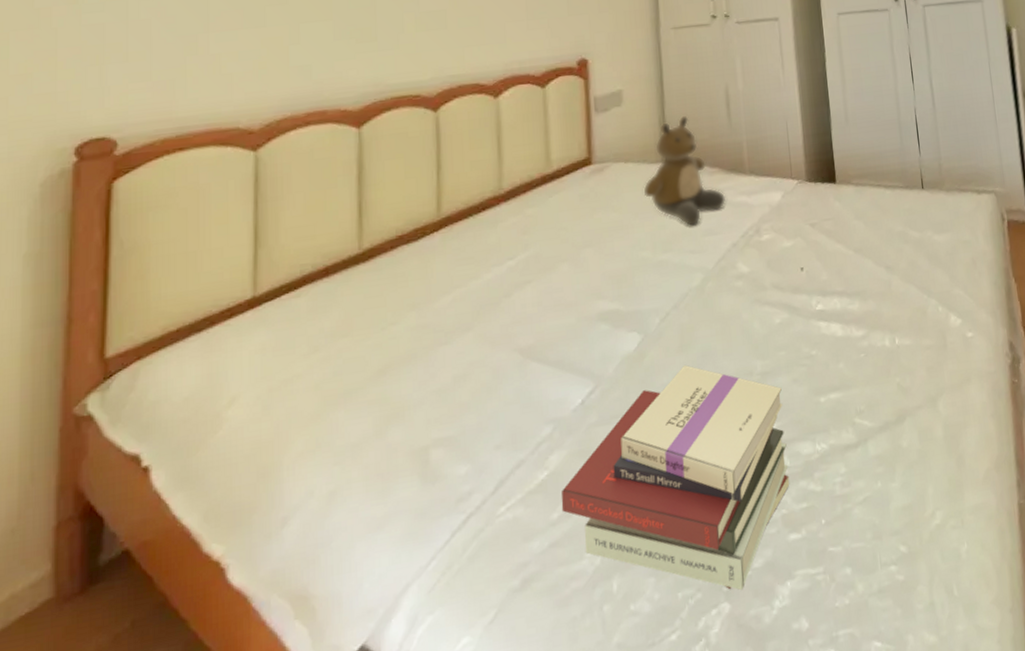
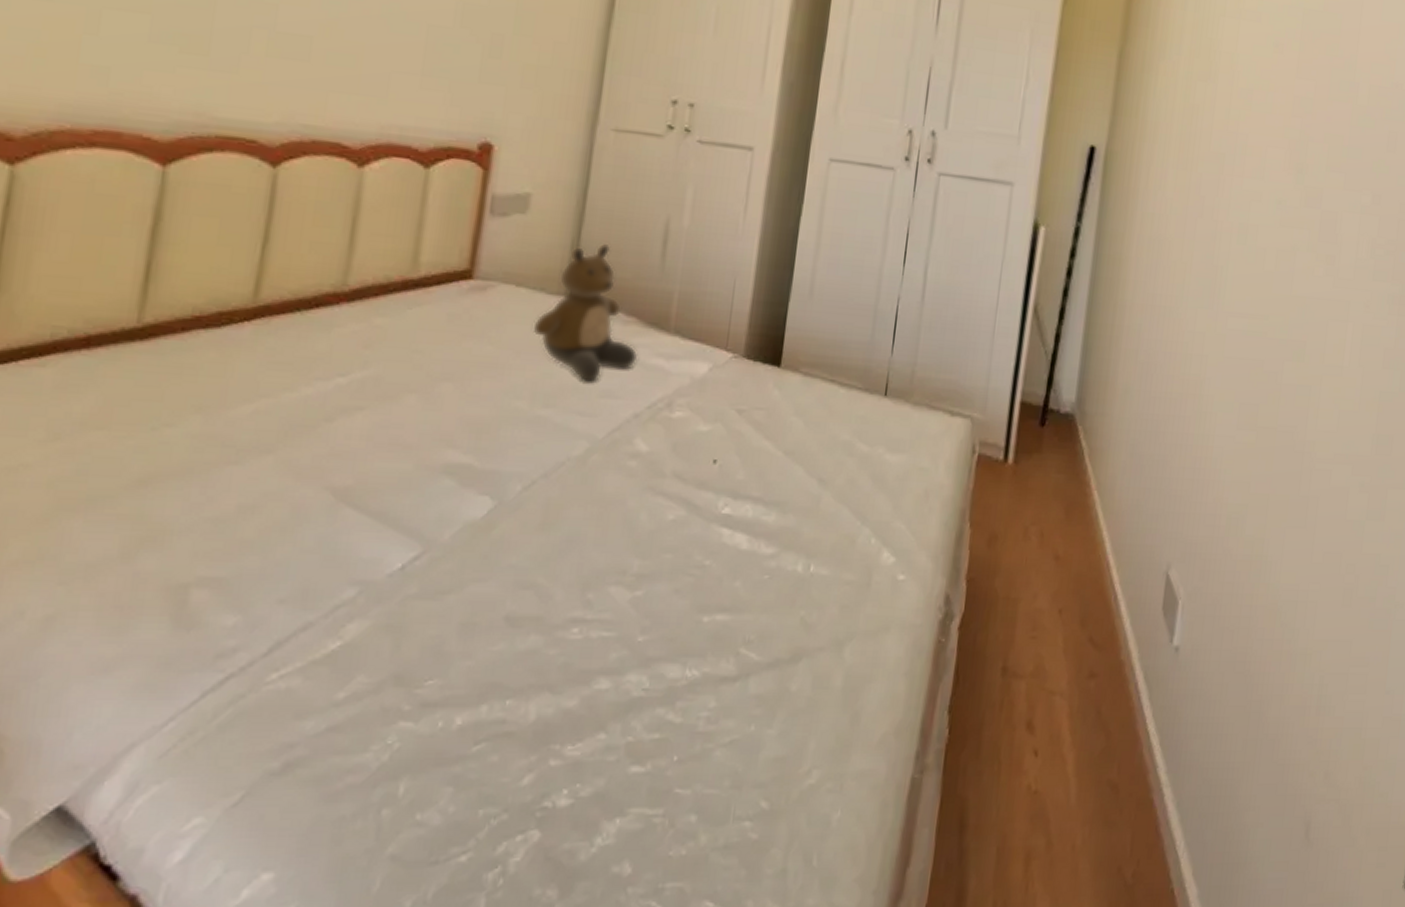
books: present [561,364,790,591] -> none [350,547,658,820]

